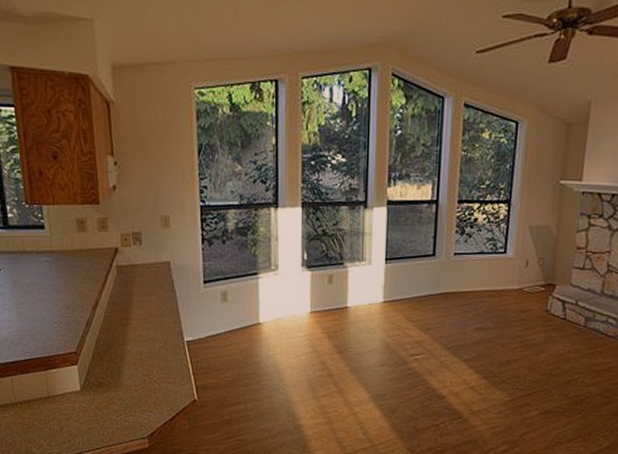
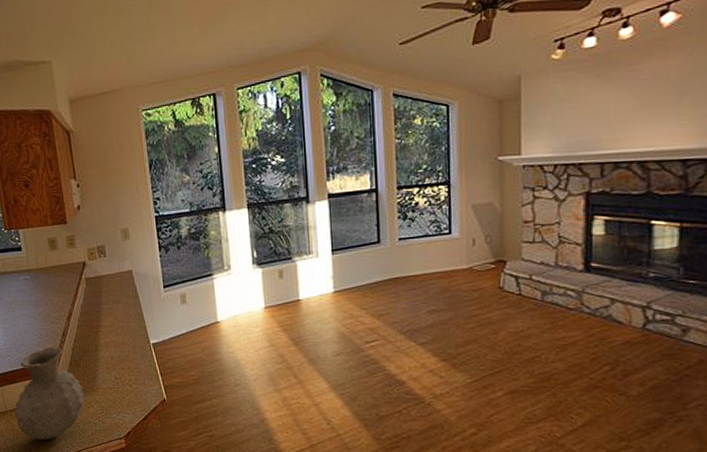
vase: none [26,337,107,436] -> present [15,347,85,440]

